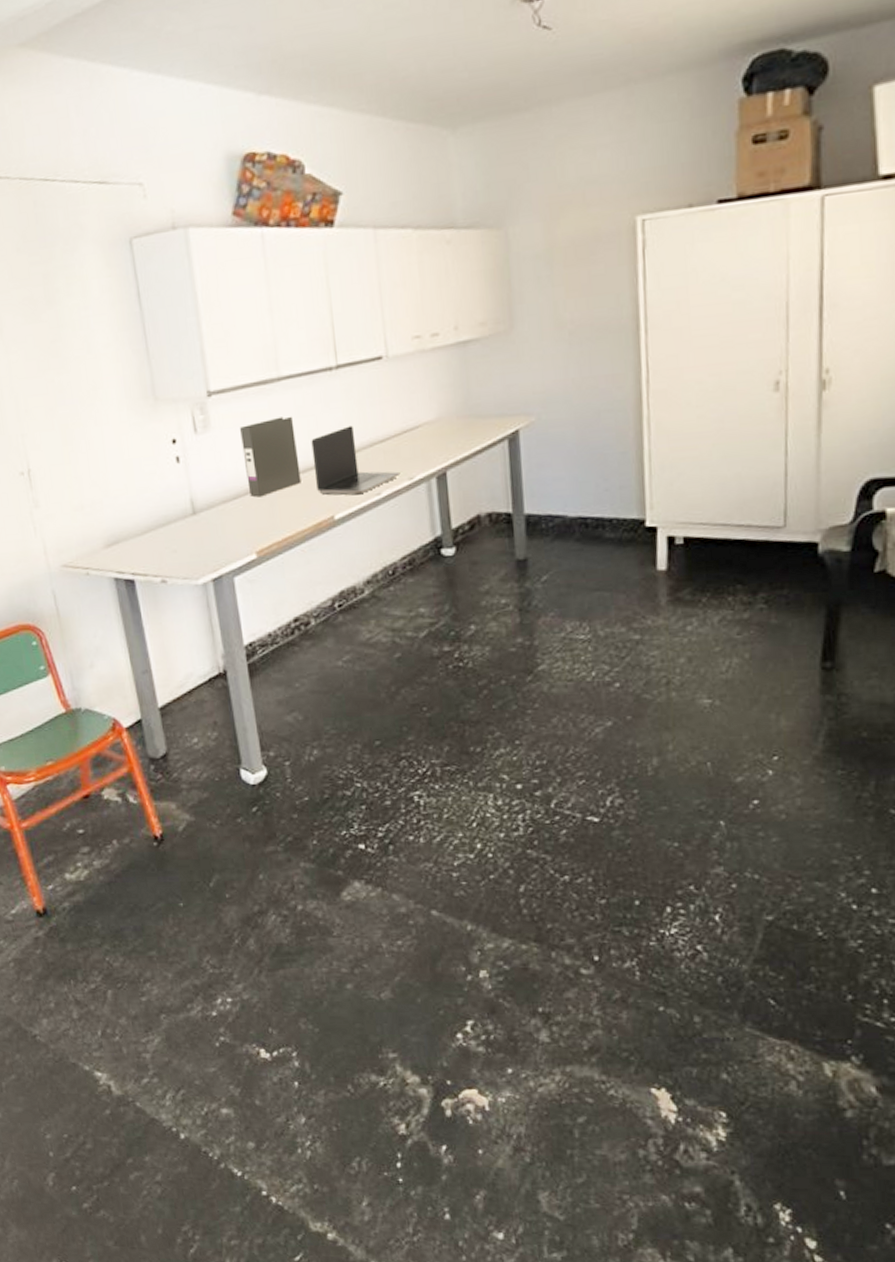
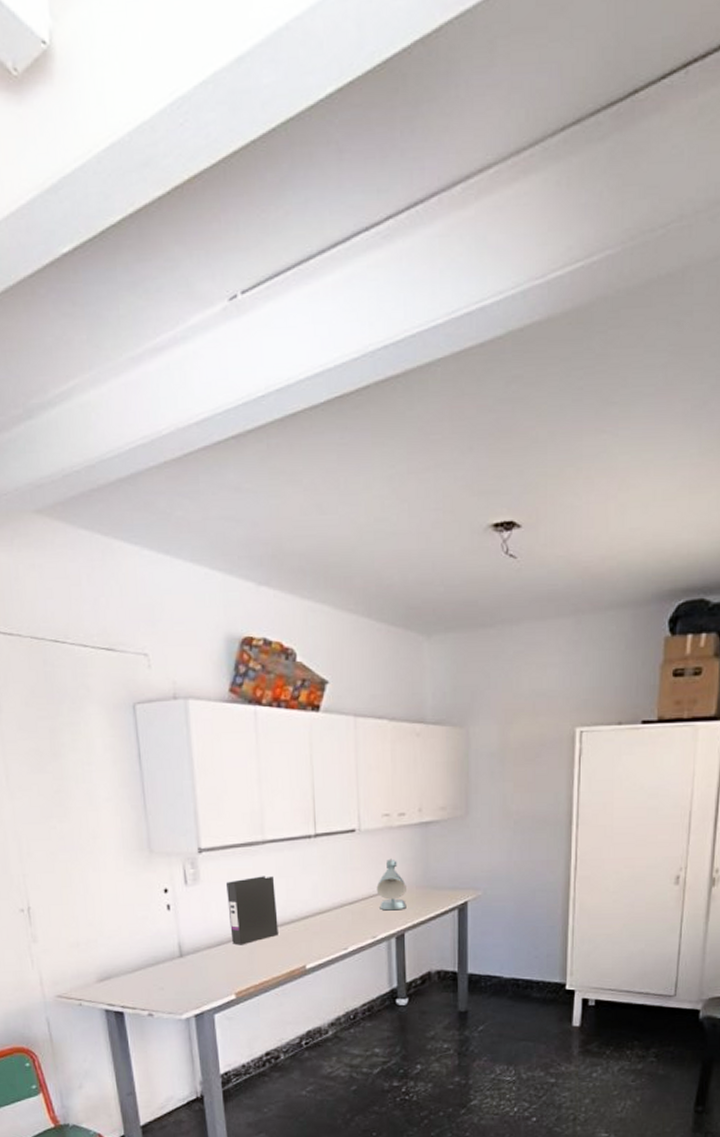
laptop computer: present [311,425,401,495] -> none [289,888,365,949]
desk lamp: none [410,386,447,447] -> present [376,858,407,911]

